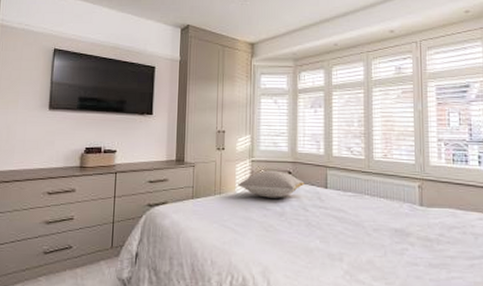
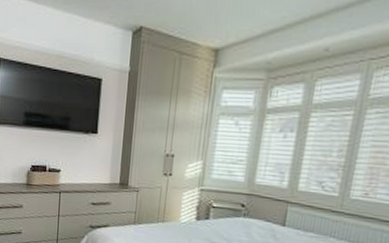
pillow: present [238,170,305,198] -> none [183,201,259,232]

